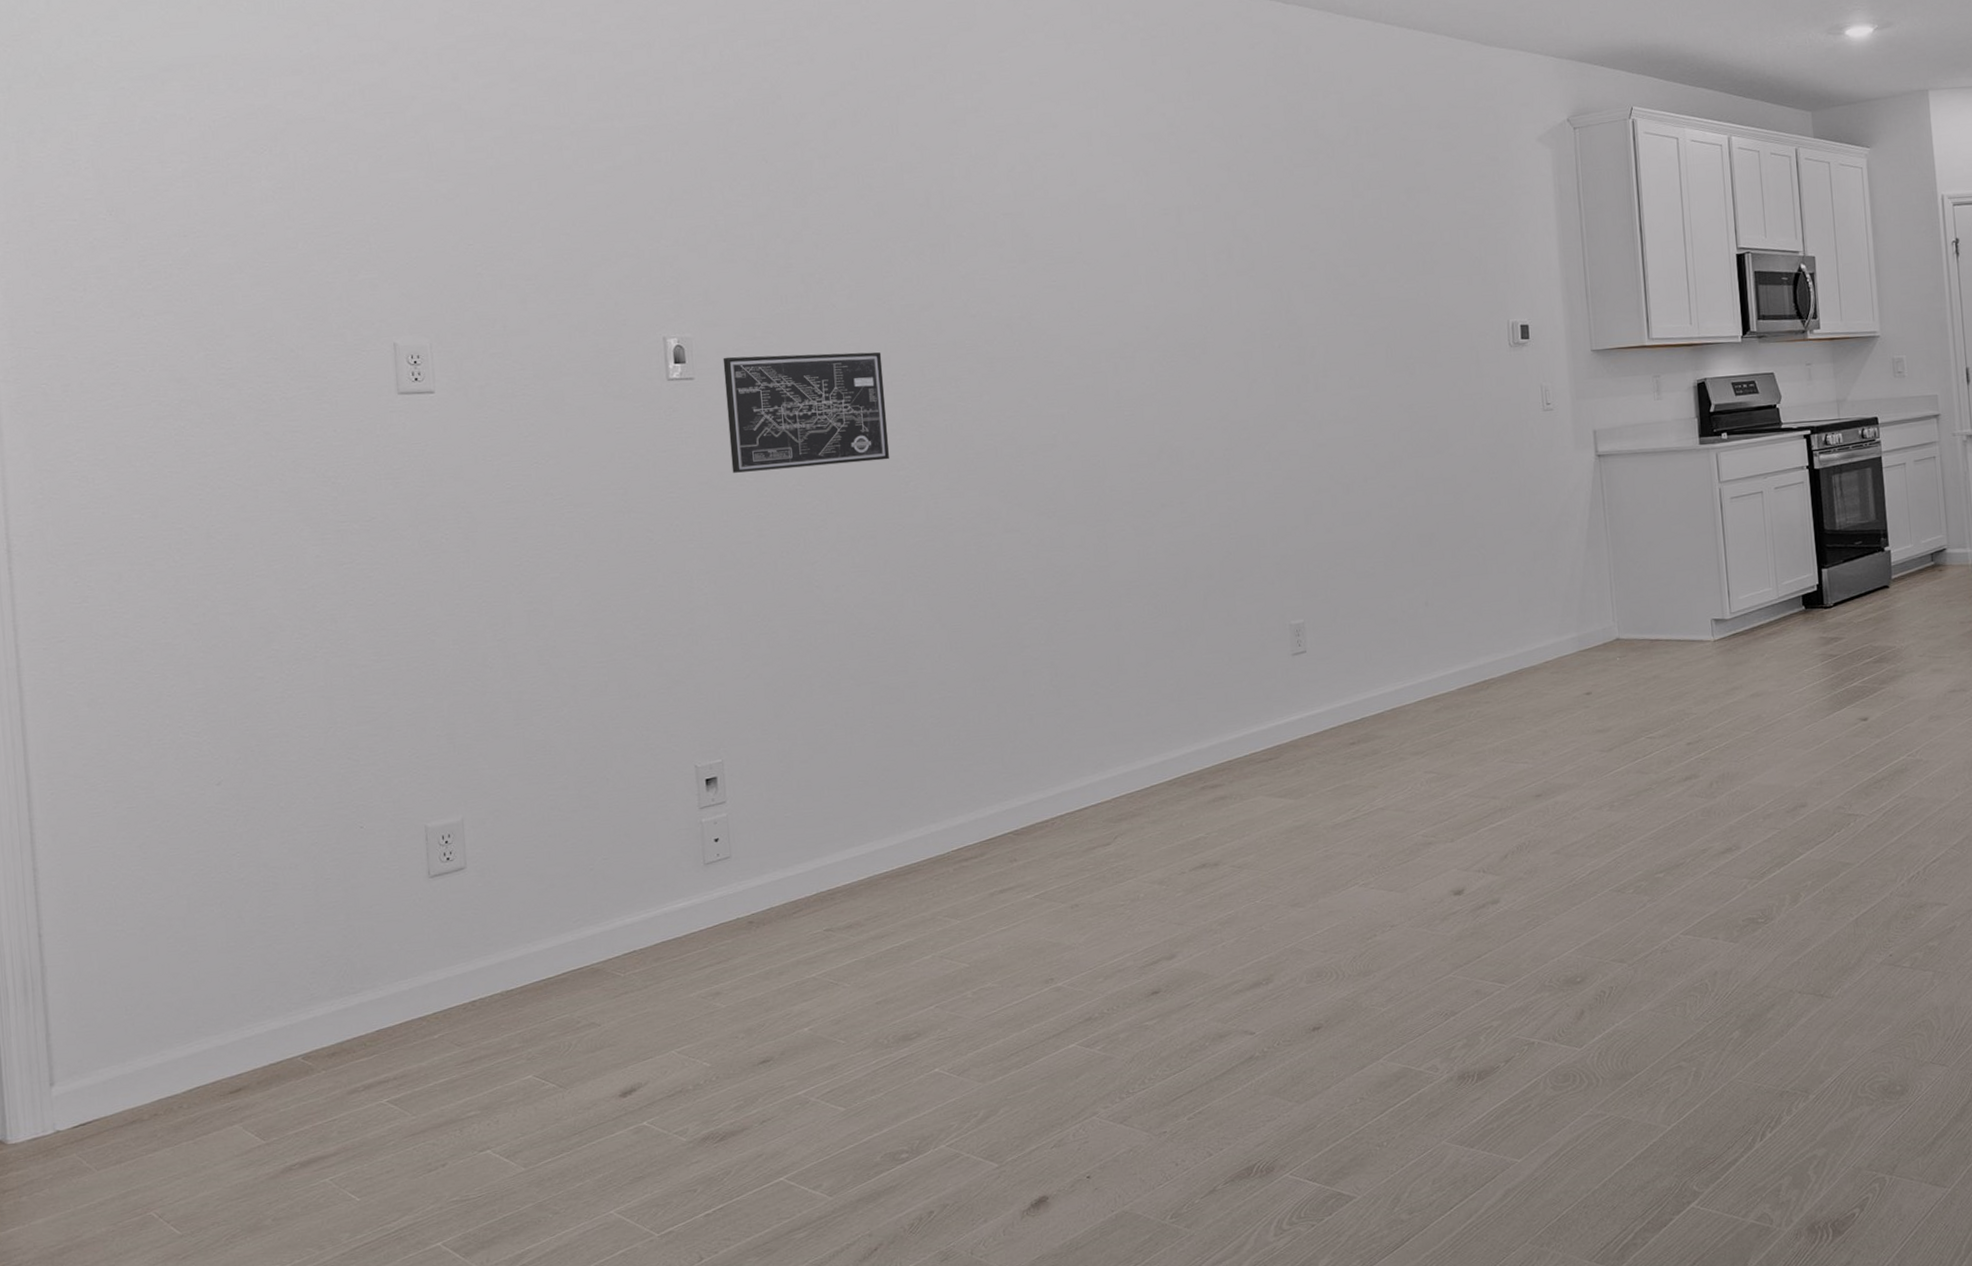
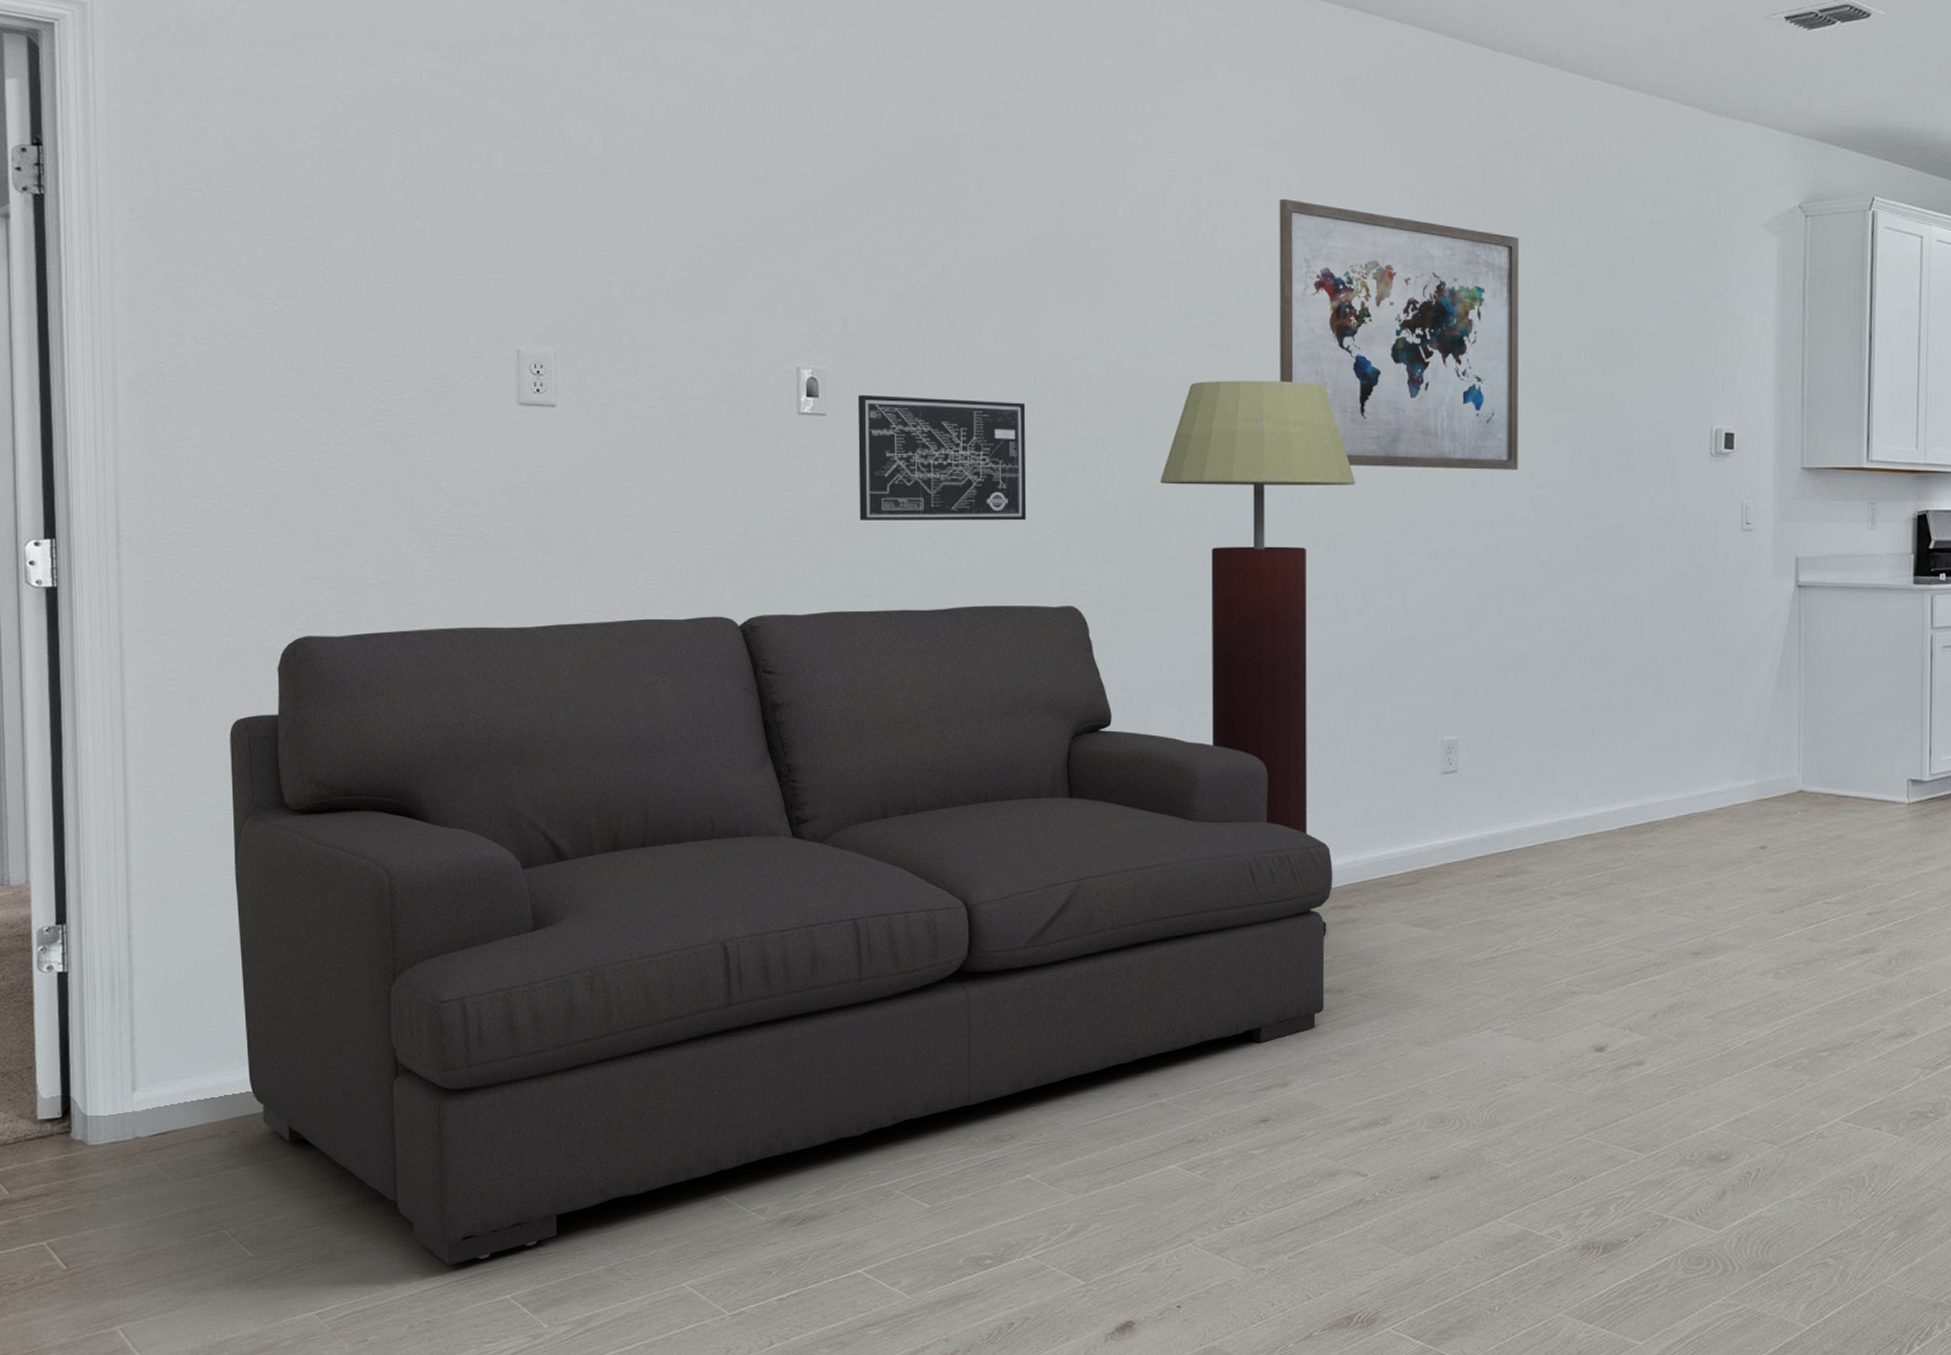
sofa: none [131,533,1203,1221] -> present [230,605,1333,1266]
floor lamp: none [1011,311,1199,816] -> present [1160,380,1356,937]
wall art: none [1101,148,1338,383] -> present [1279,198,1519,470]

